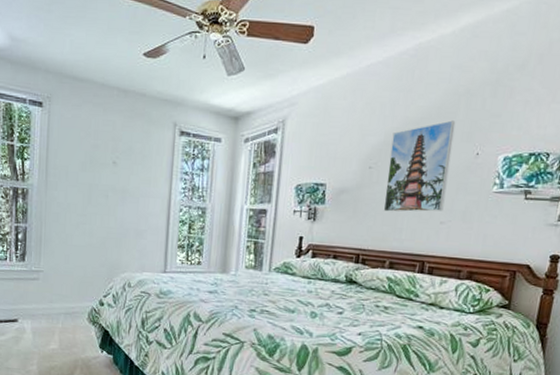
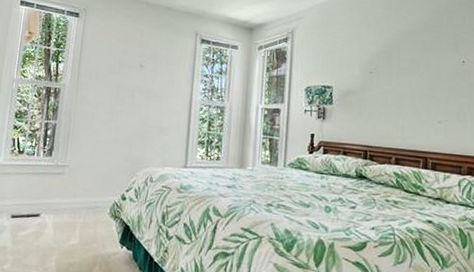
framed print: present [383,120,456,212] -> none [385,33,442,112]

